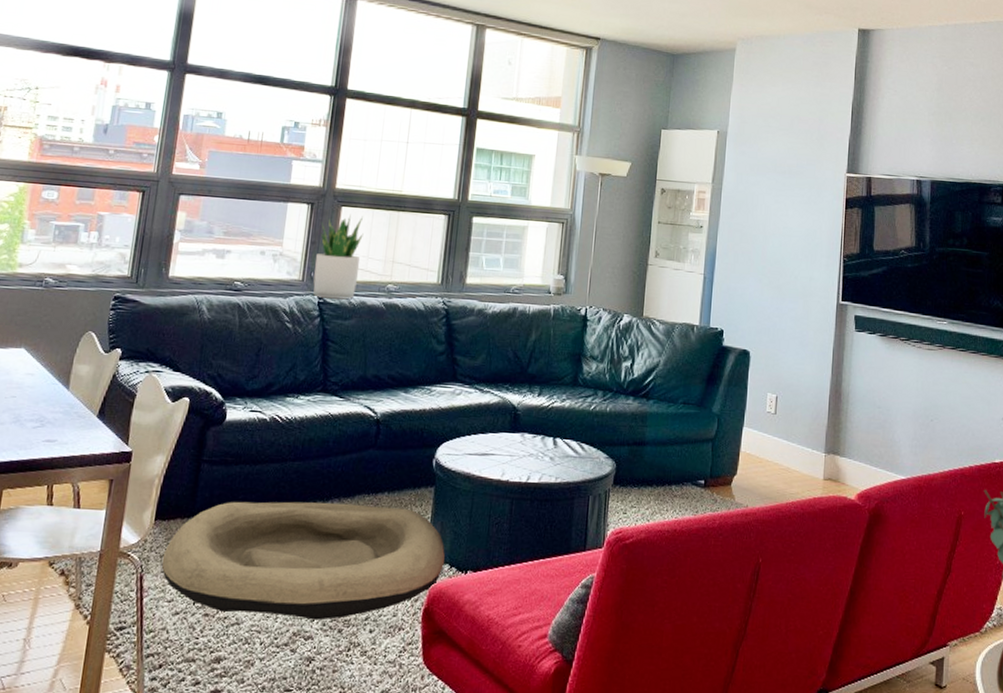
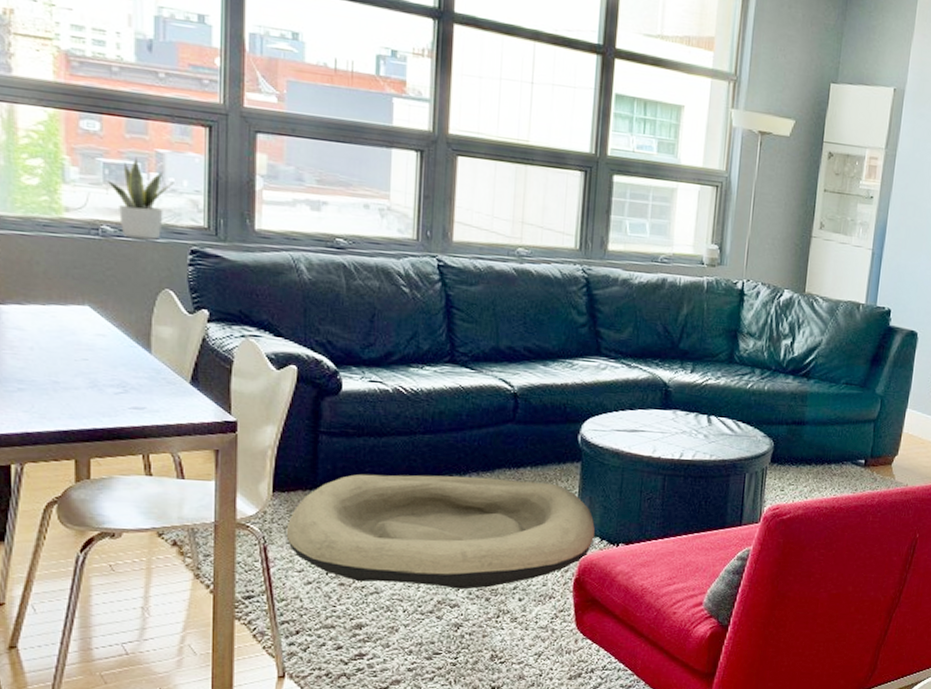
potted plant: none [55,218,109,289] -> present [106,156,174,240]
planter: present [313,214,364,300] -> none [430,165,486,263]

